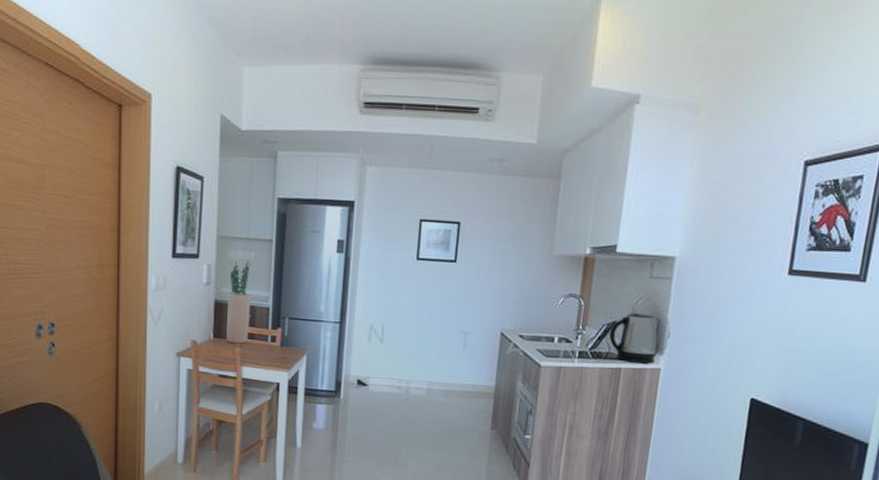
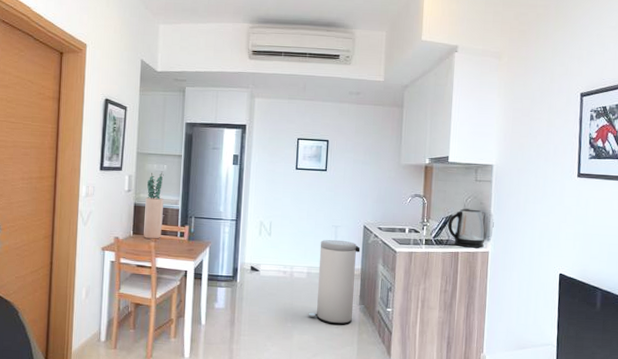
pedal bin: none [427,348,496,454] -> present [308,239,361,326]

